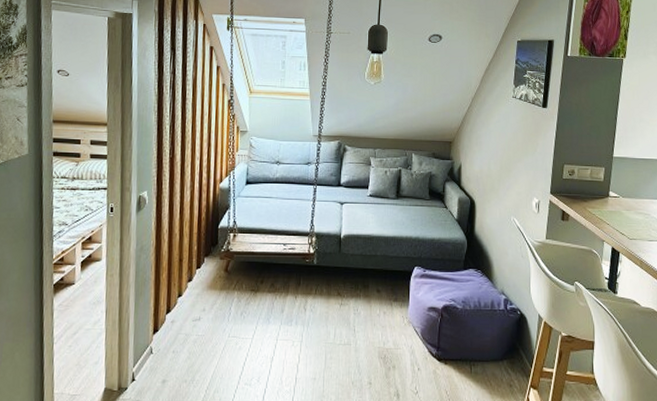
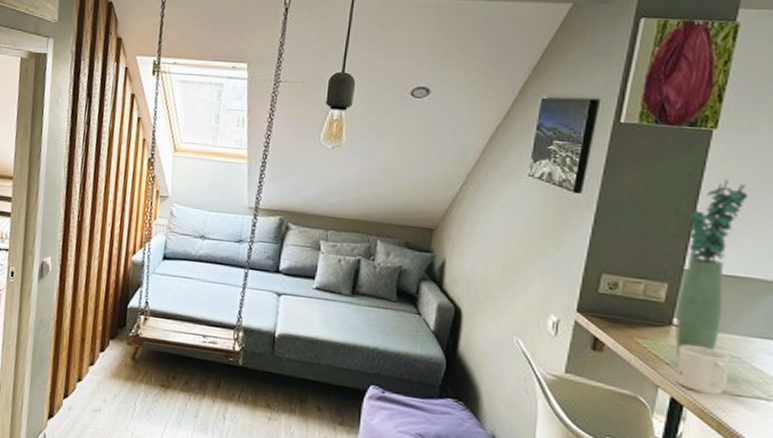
vase: none [611,93,646,219] -> present [675,180,748,358]
mug: none [613,209,645,242] -> present [676,344,732,395]

